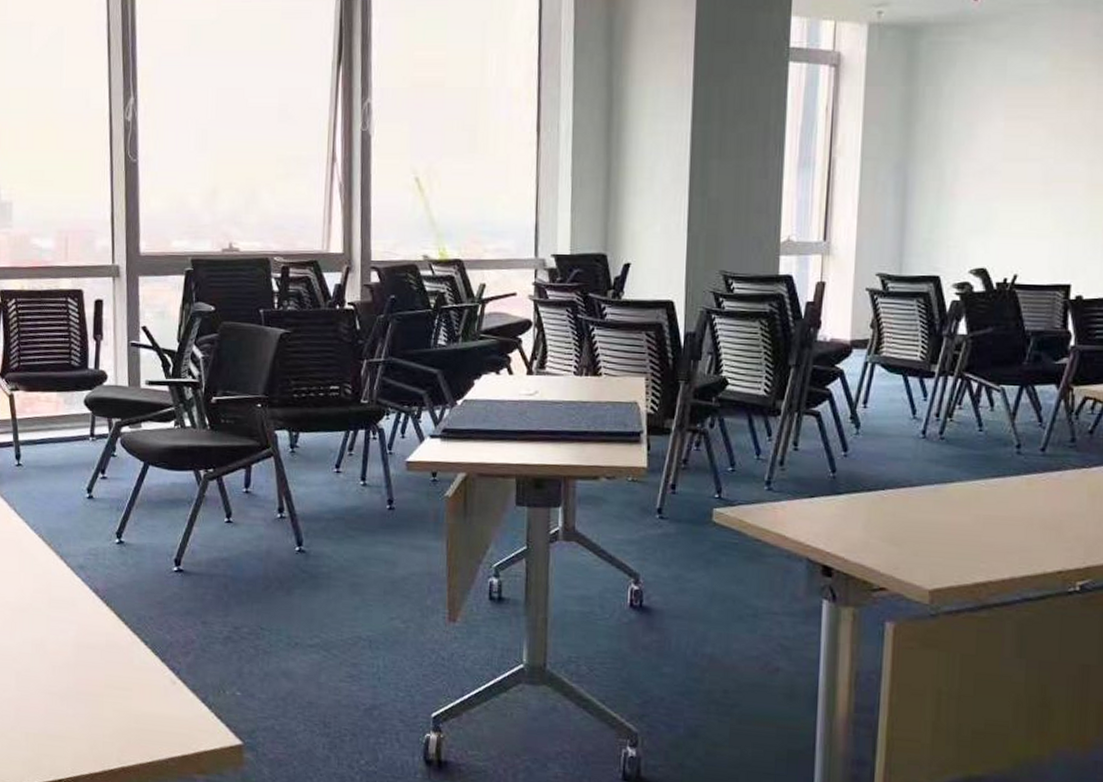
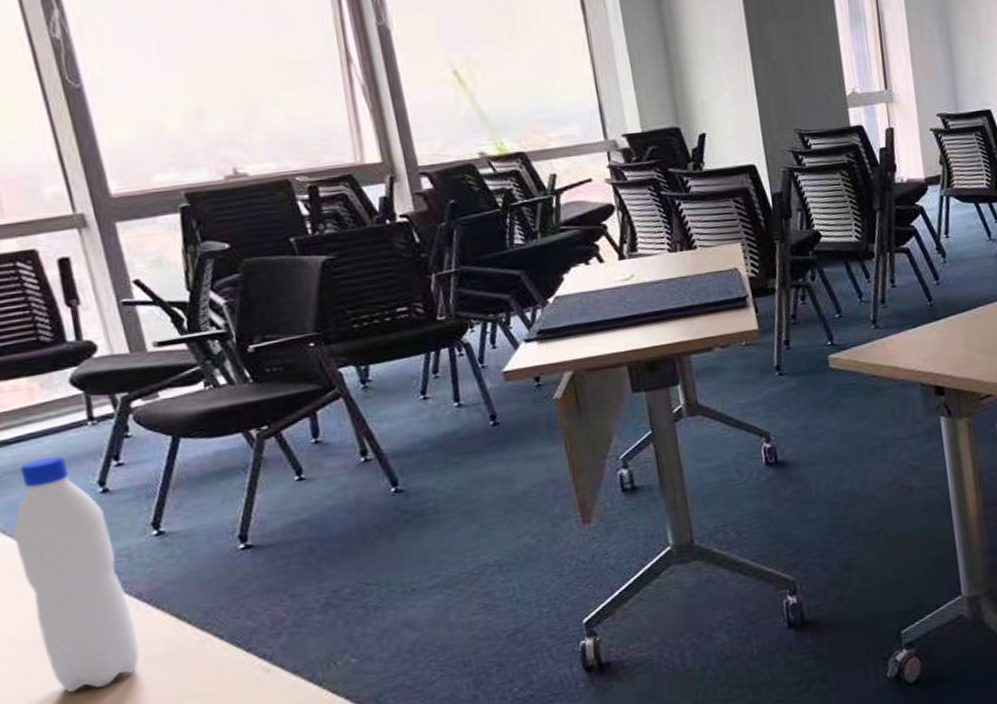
water bottle: none [24,459,90,661] -> present [13,455,140,692]

